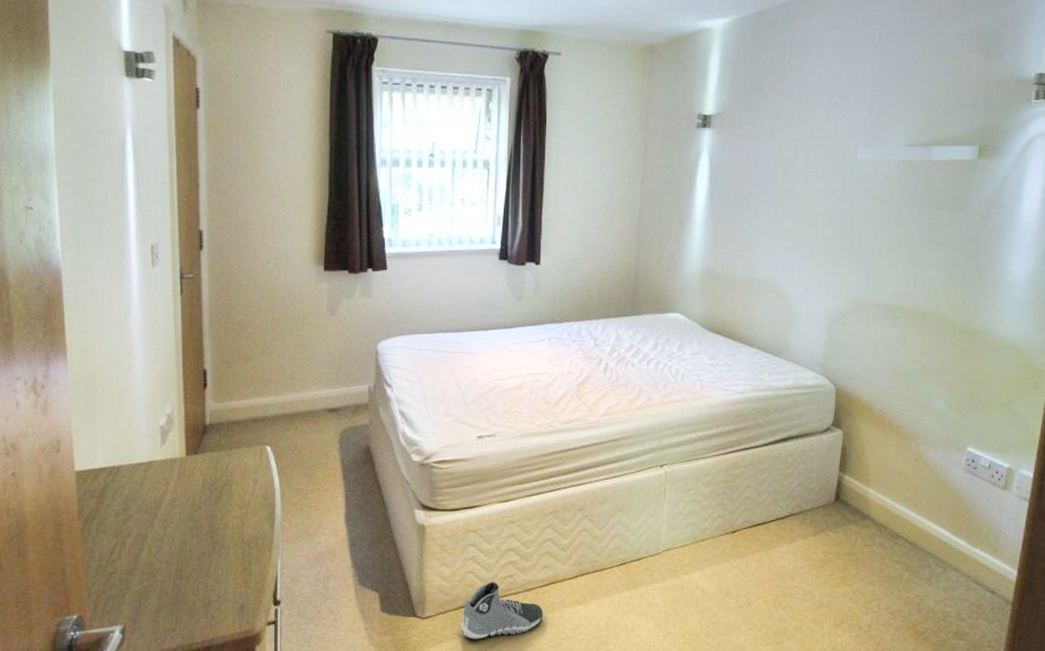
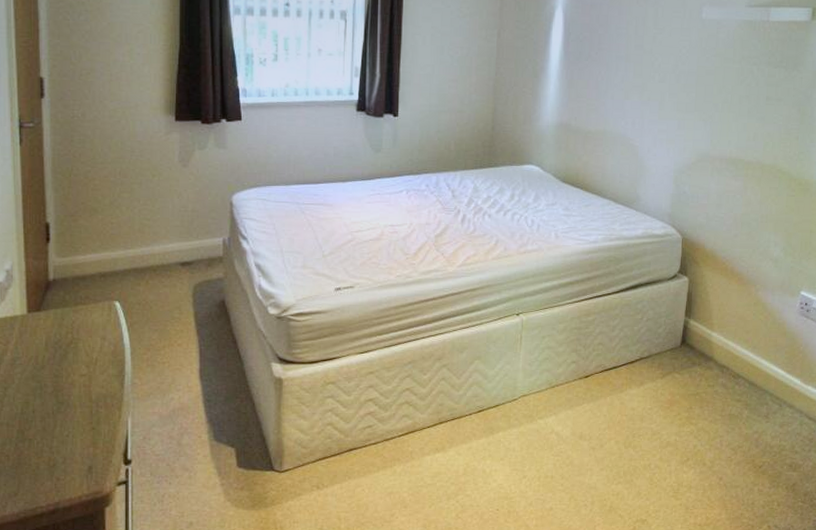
sneaker: present [460,582,543,640] -> none [319,433,402,492]

